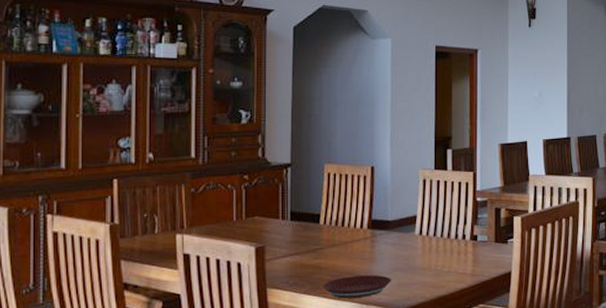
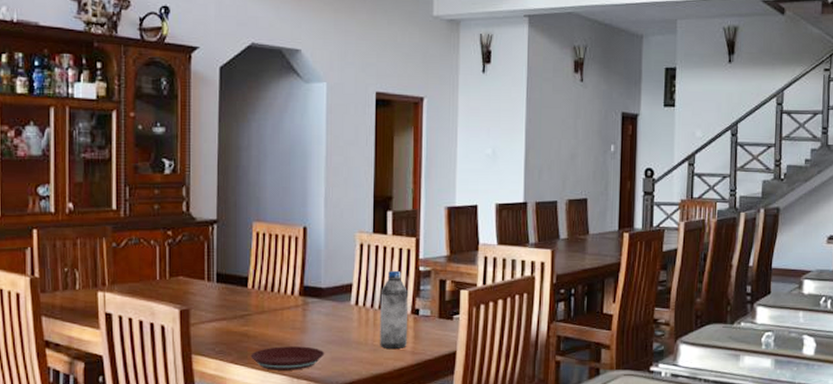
water bottle: none [442,202,467,273] -> present [380,270,408,349]

